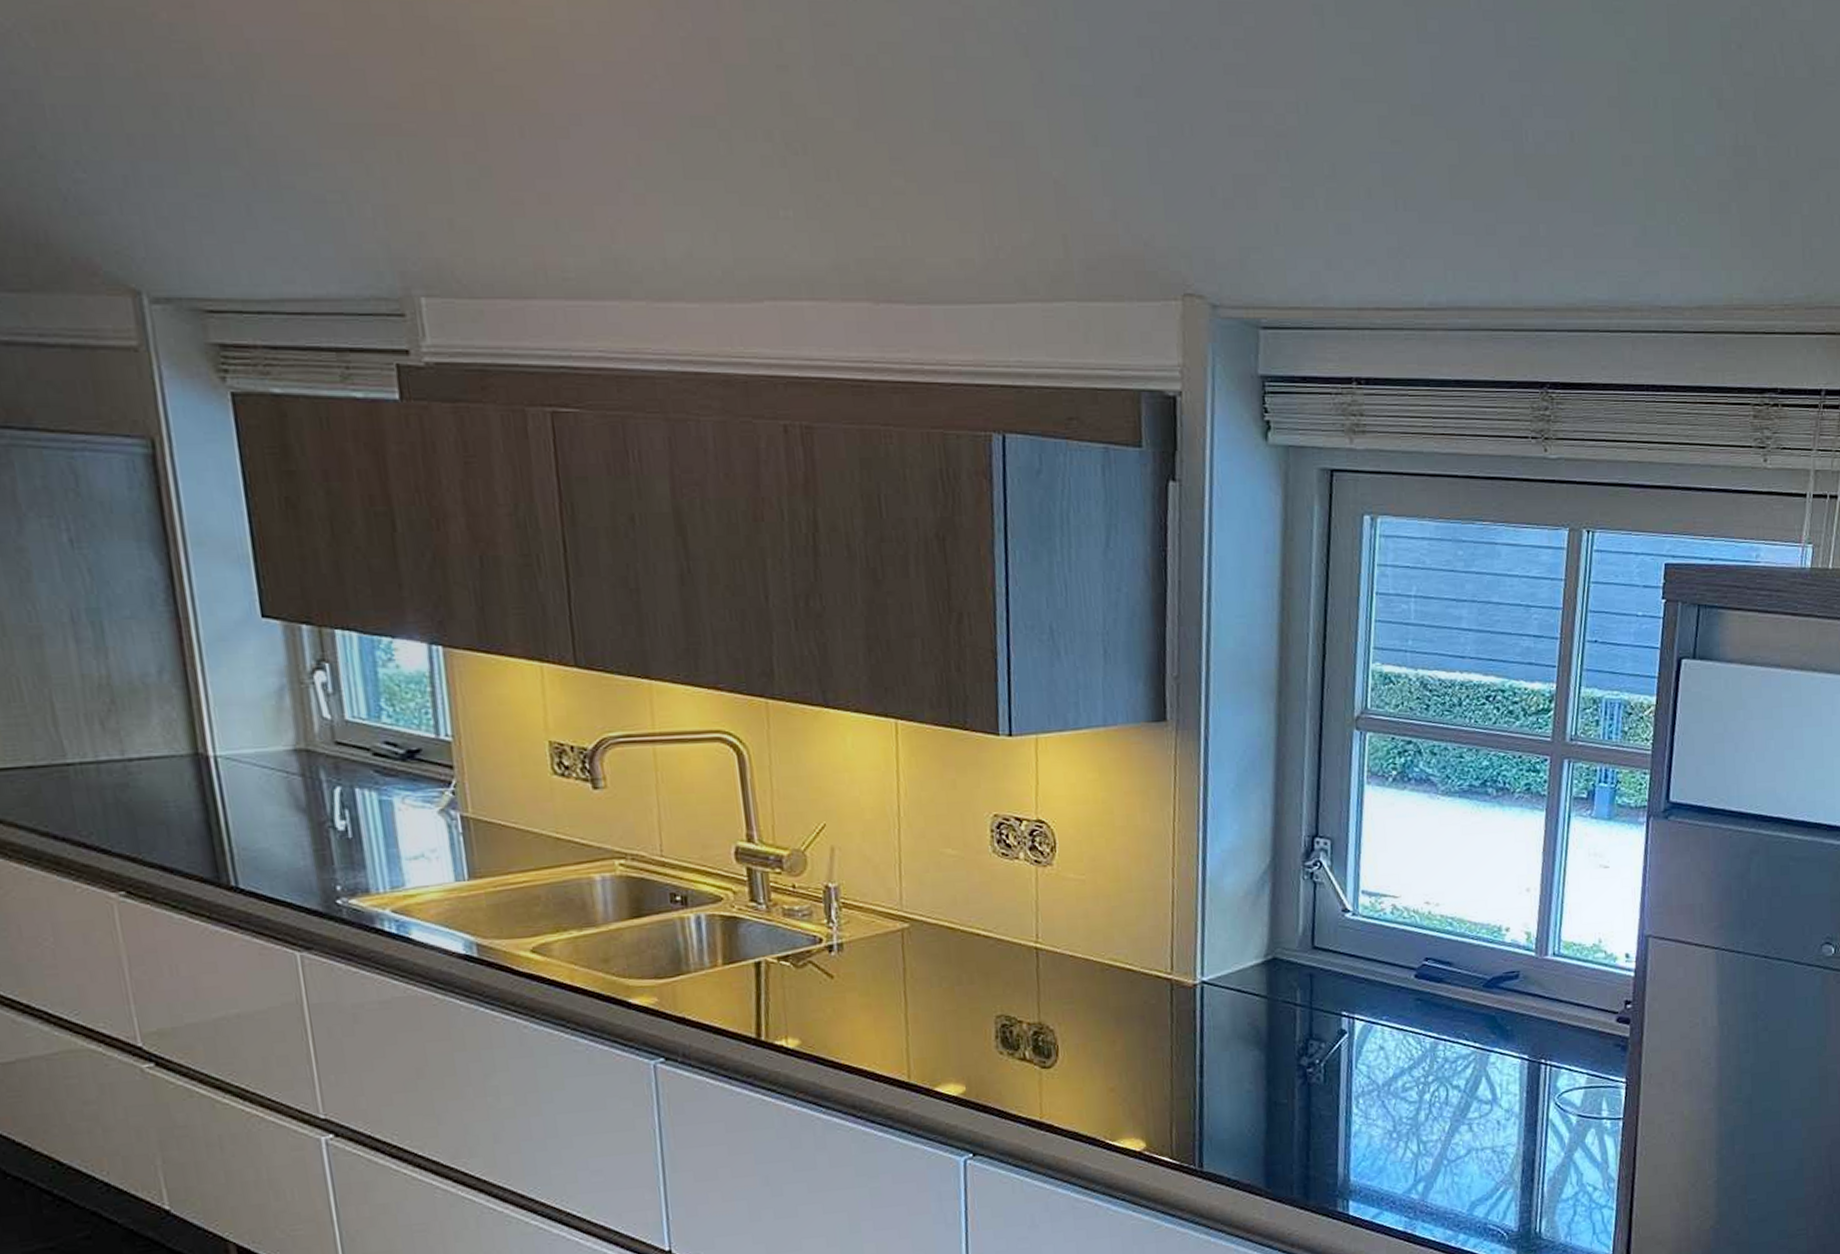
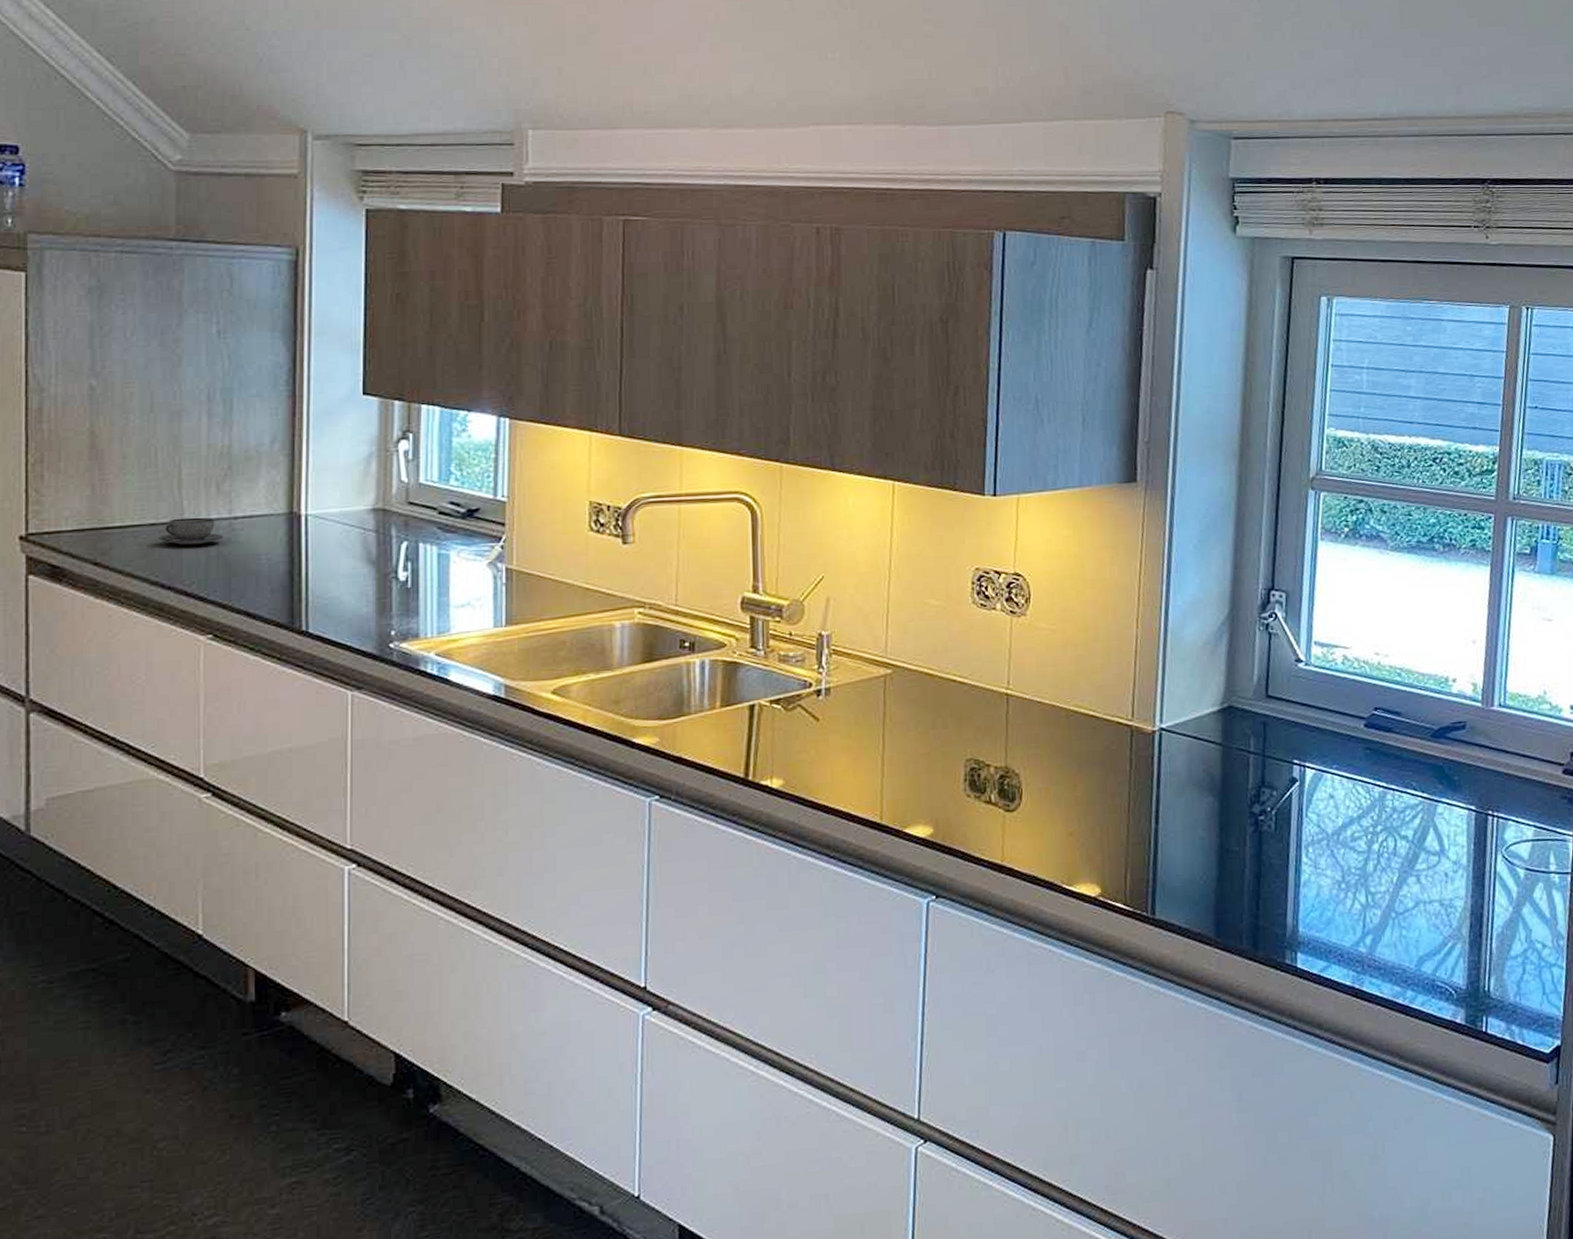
teacup: none [40,758,120,792] -> present [159,517,224,546]

